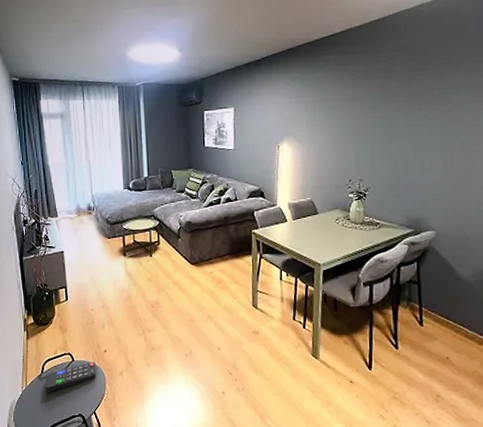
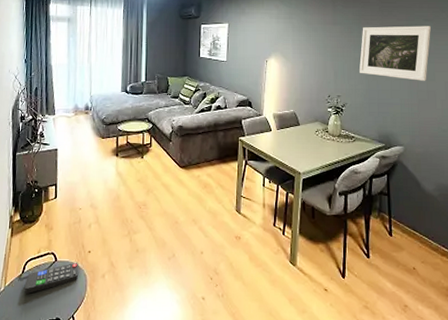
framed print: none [384,94,468,158] -> present [359,26,431,81]

